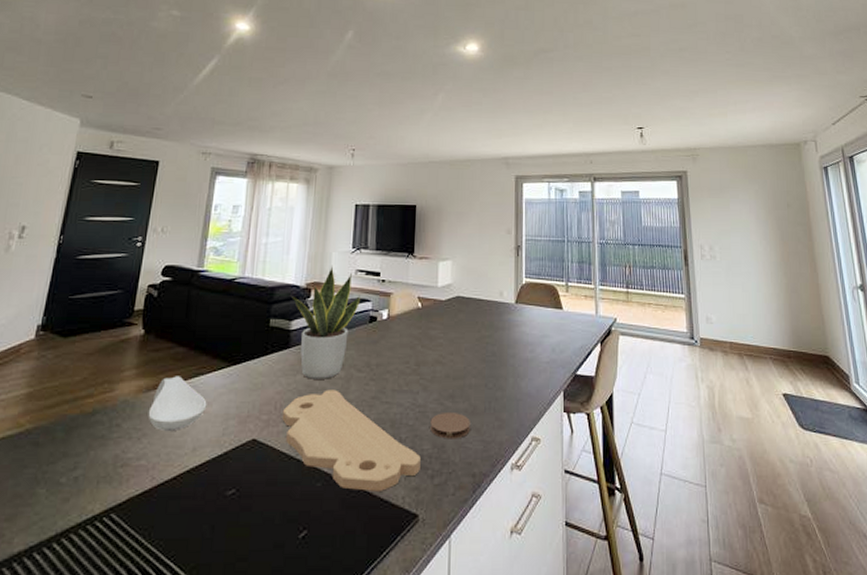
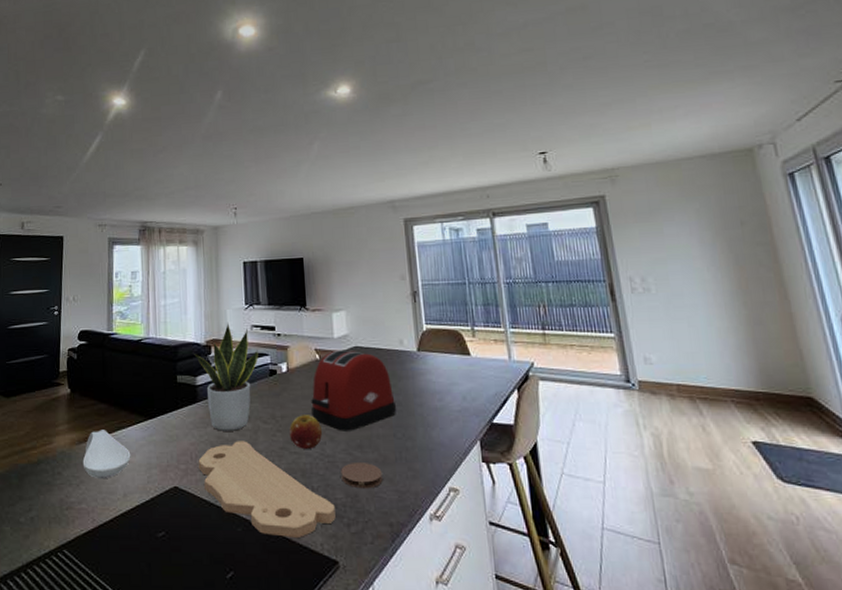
fruit: none [383,363,416,398] -> present [289,415,322,449]
toaster: none [408,299,491,381] -> present [311,349,397,431]

